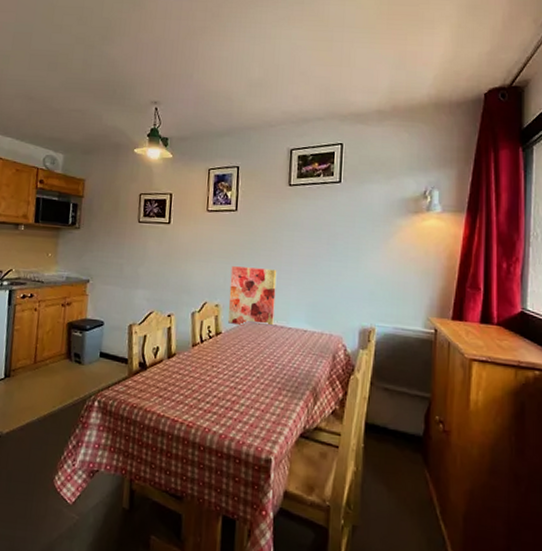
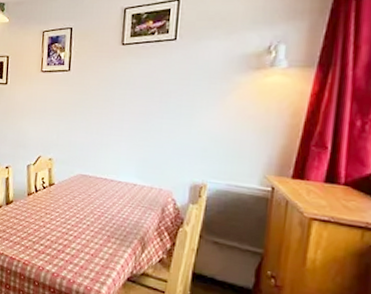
wall art: present [228,266,277,326] -> none [61,123,108,179]

